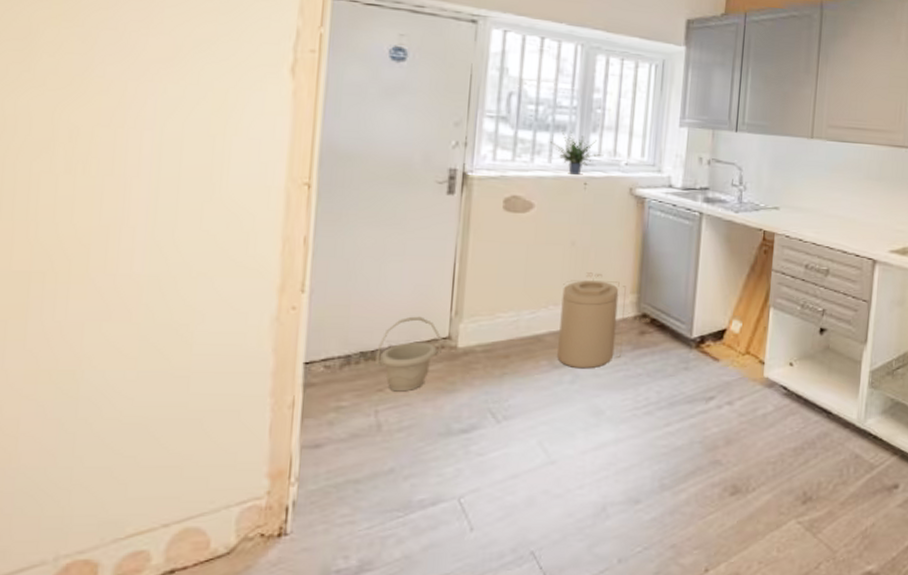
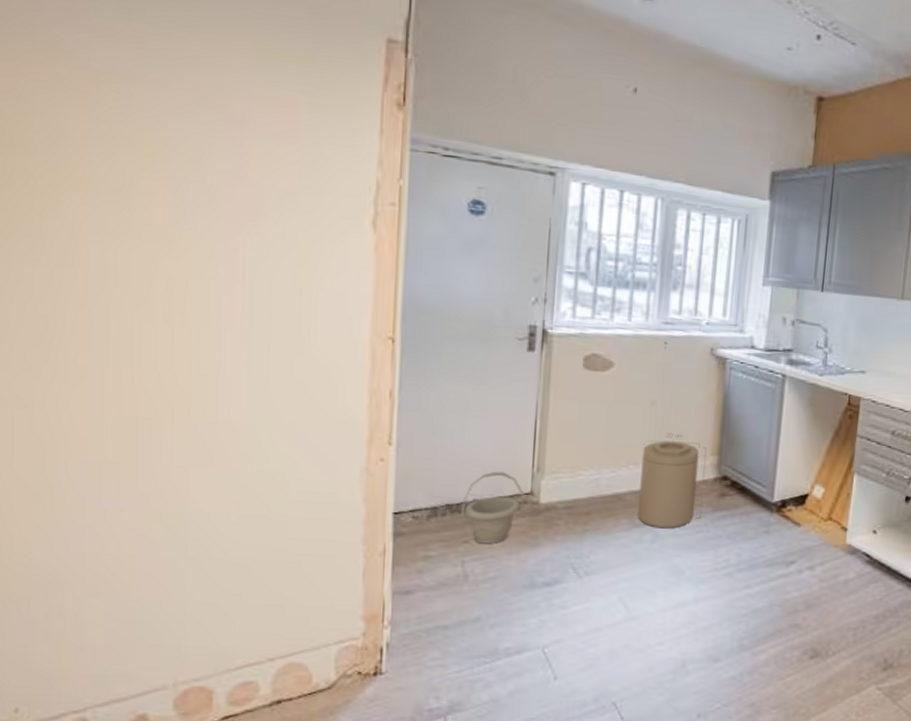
potted plant: present [549,130,604,176] -> none [629,287,684,335]

